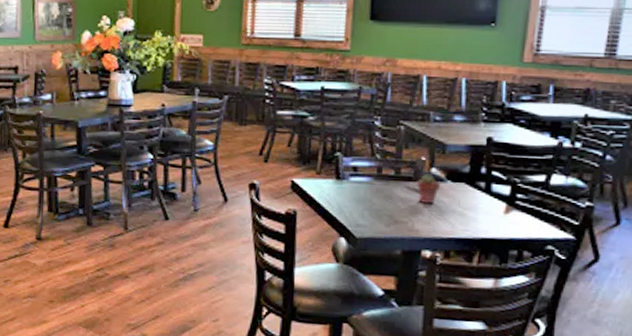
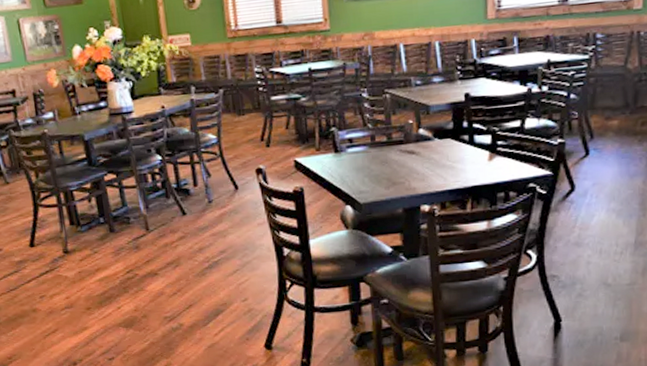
potted succulent: present [415,172,440,203] -> none [407,134,429,163]

